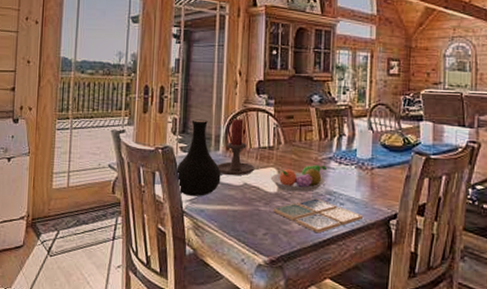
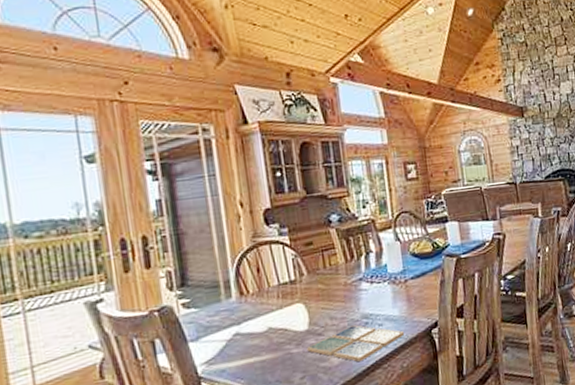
vase: present [175,119,221,196] -> none [180,265,240,359]
candle holder: present [217,118,255,176] -> none [233,256,278,324]
fruit bowl: present [270,165,326,192] -> none [298,288,359,325]

